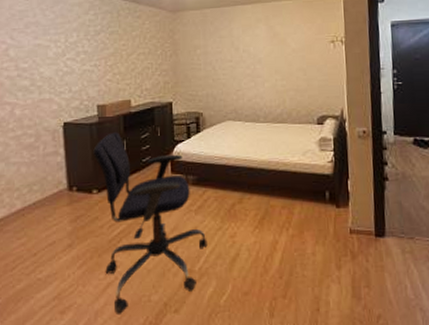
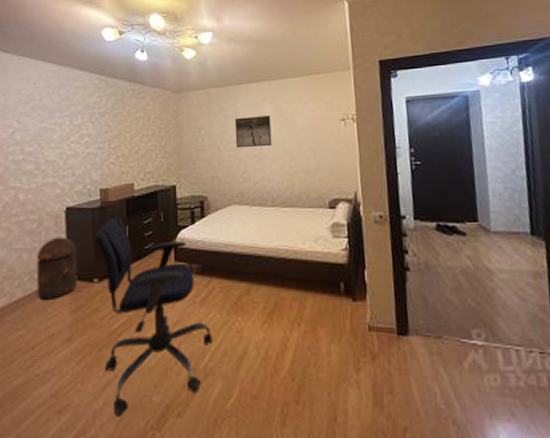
trash can: none [35,151,76,210] -> present [36,237,77,300]
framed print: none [229,36,265,68] -> present [234,115,272,149]

